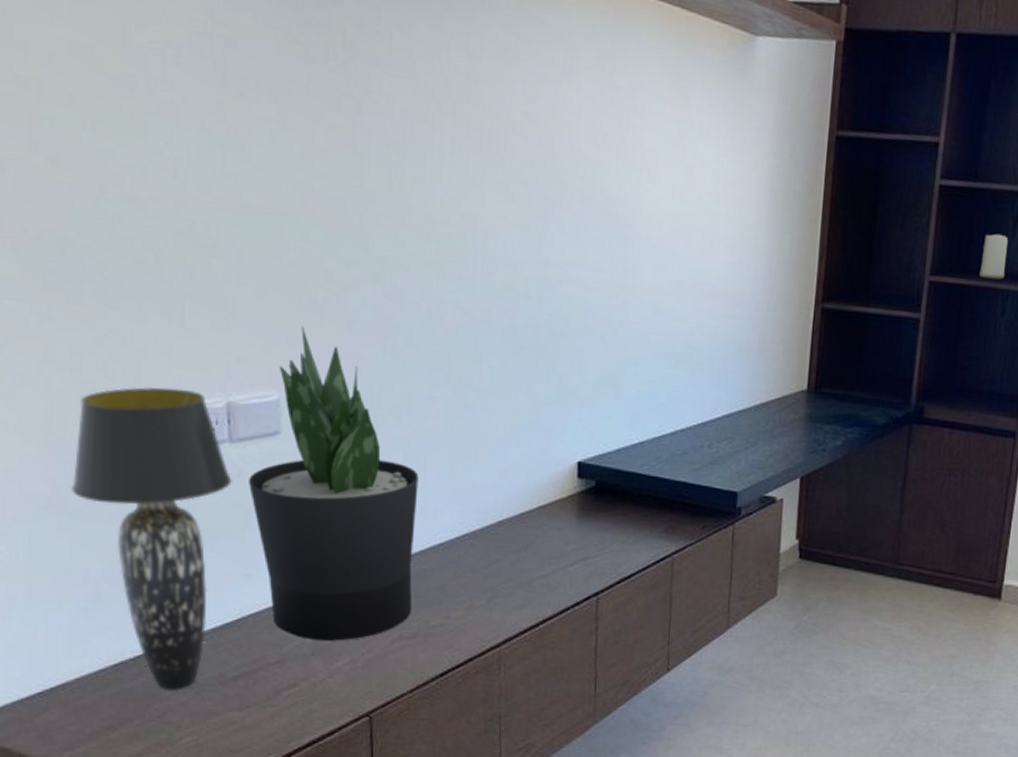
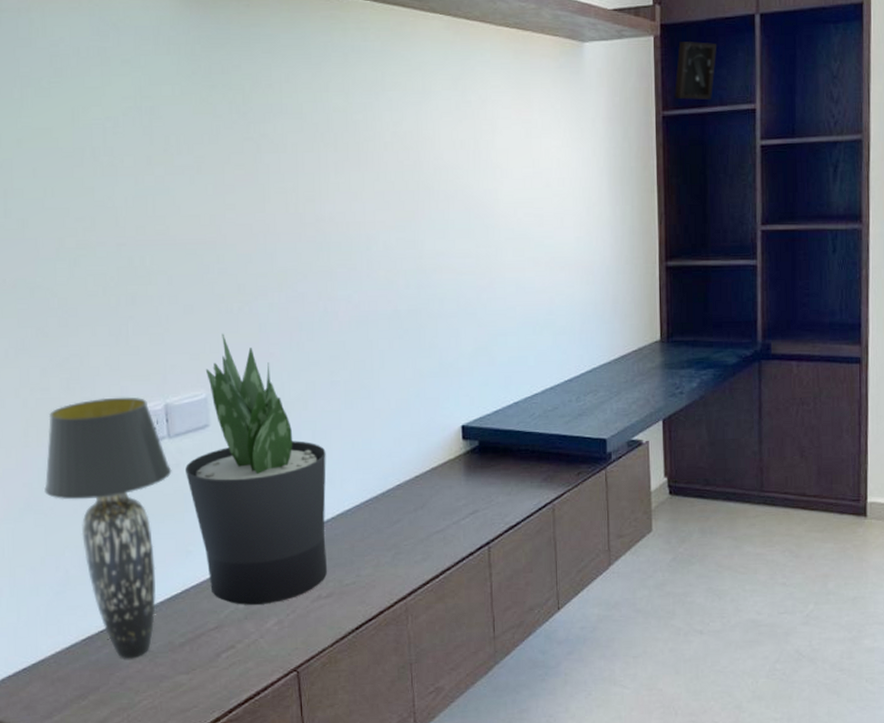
picture frame: none [852,52,906,125] -> present [674,42,717,101]
candle: present [979,233,1008,280] -> none [807,181,832,222]

